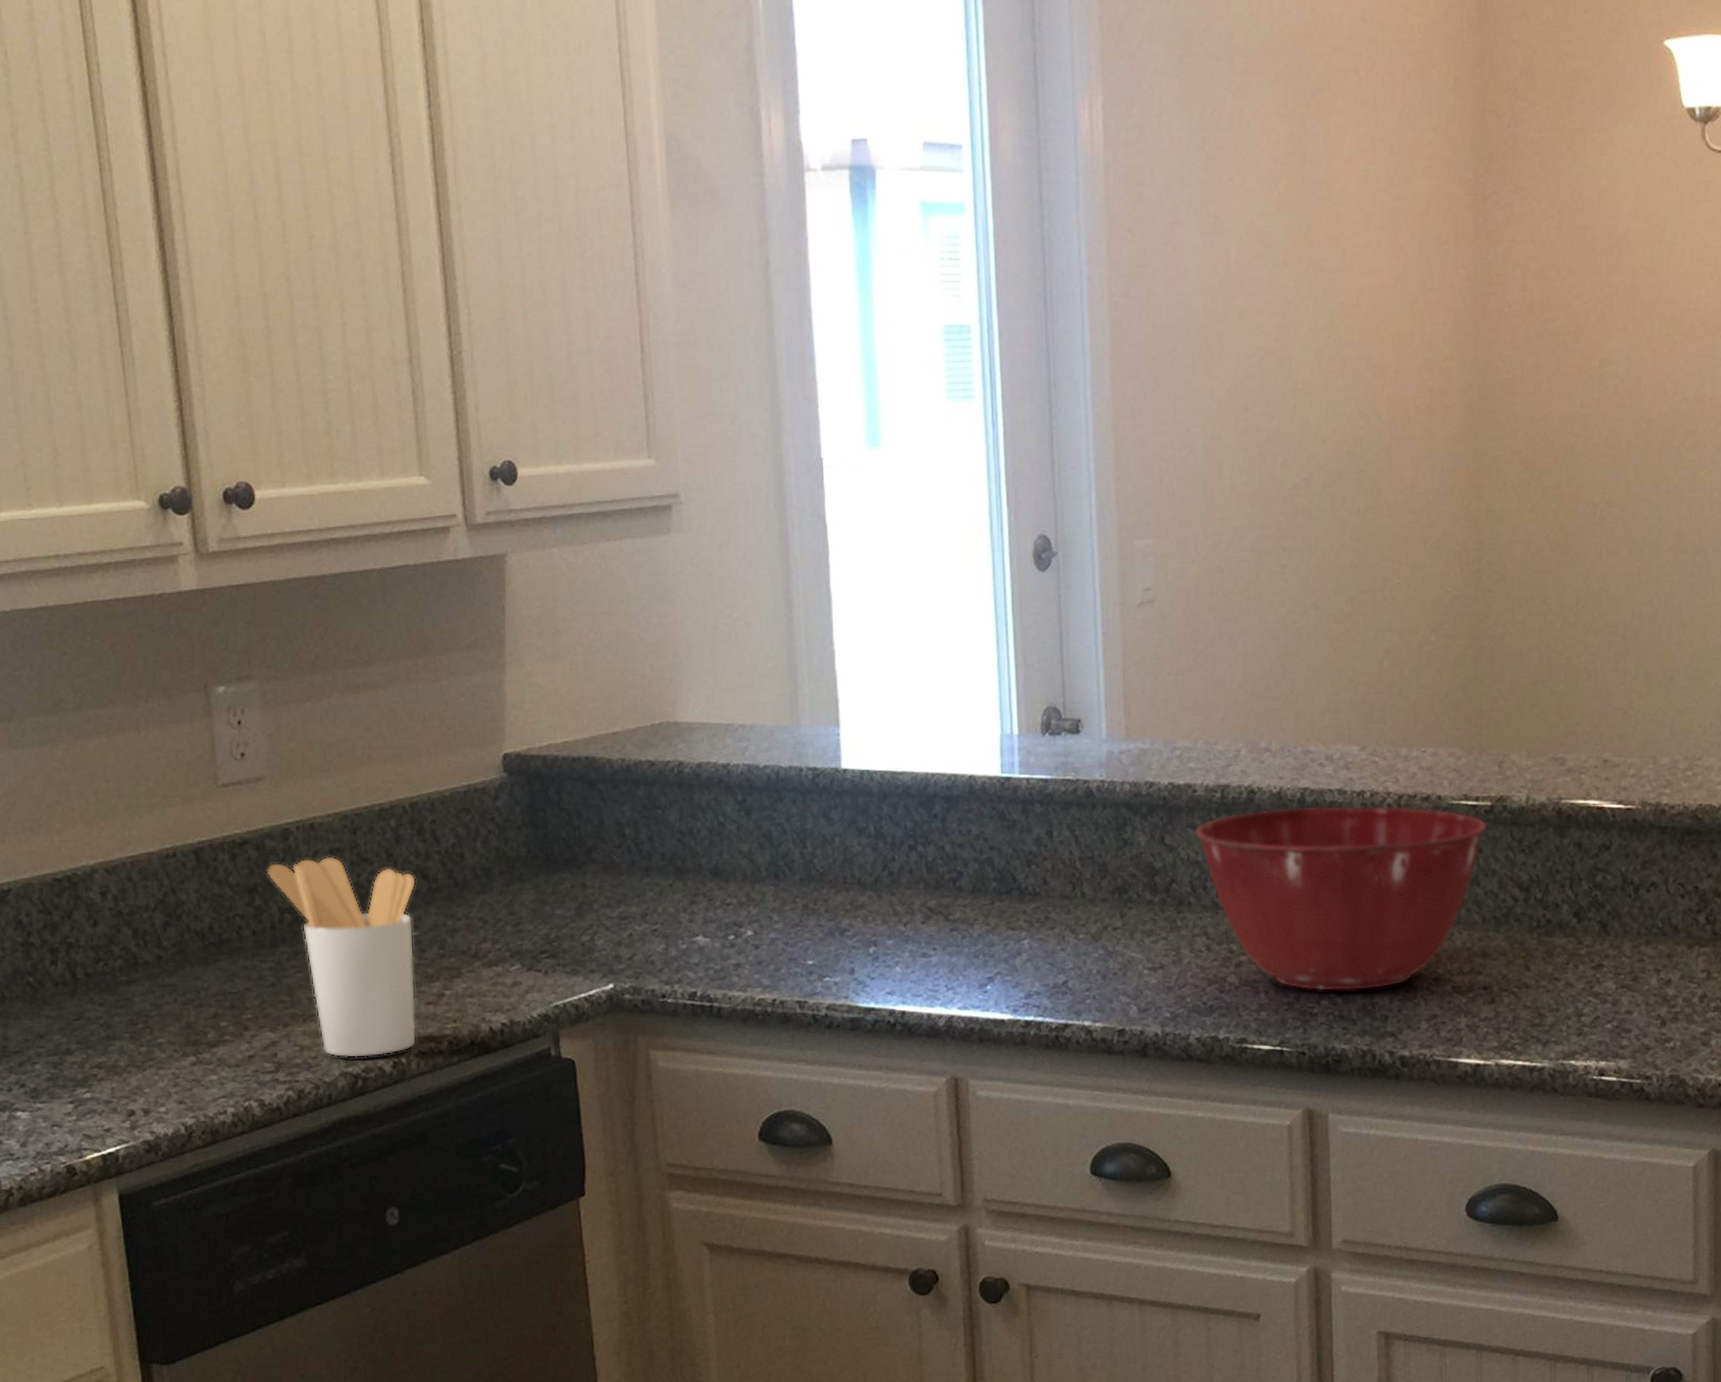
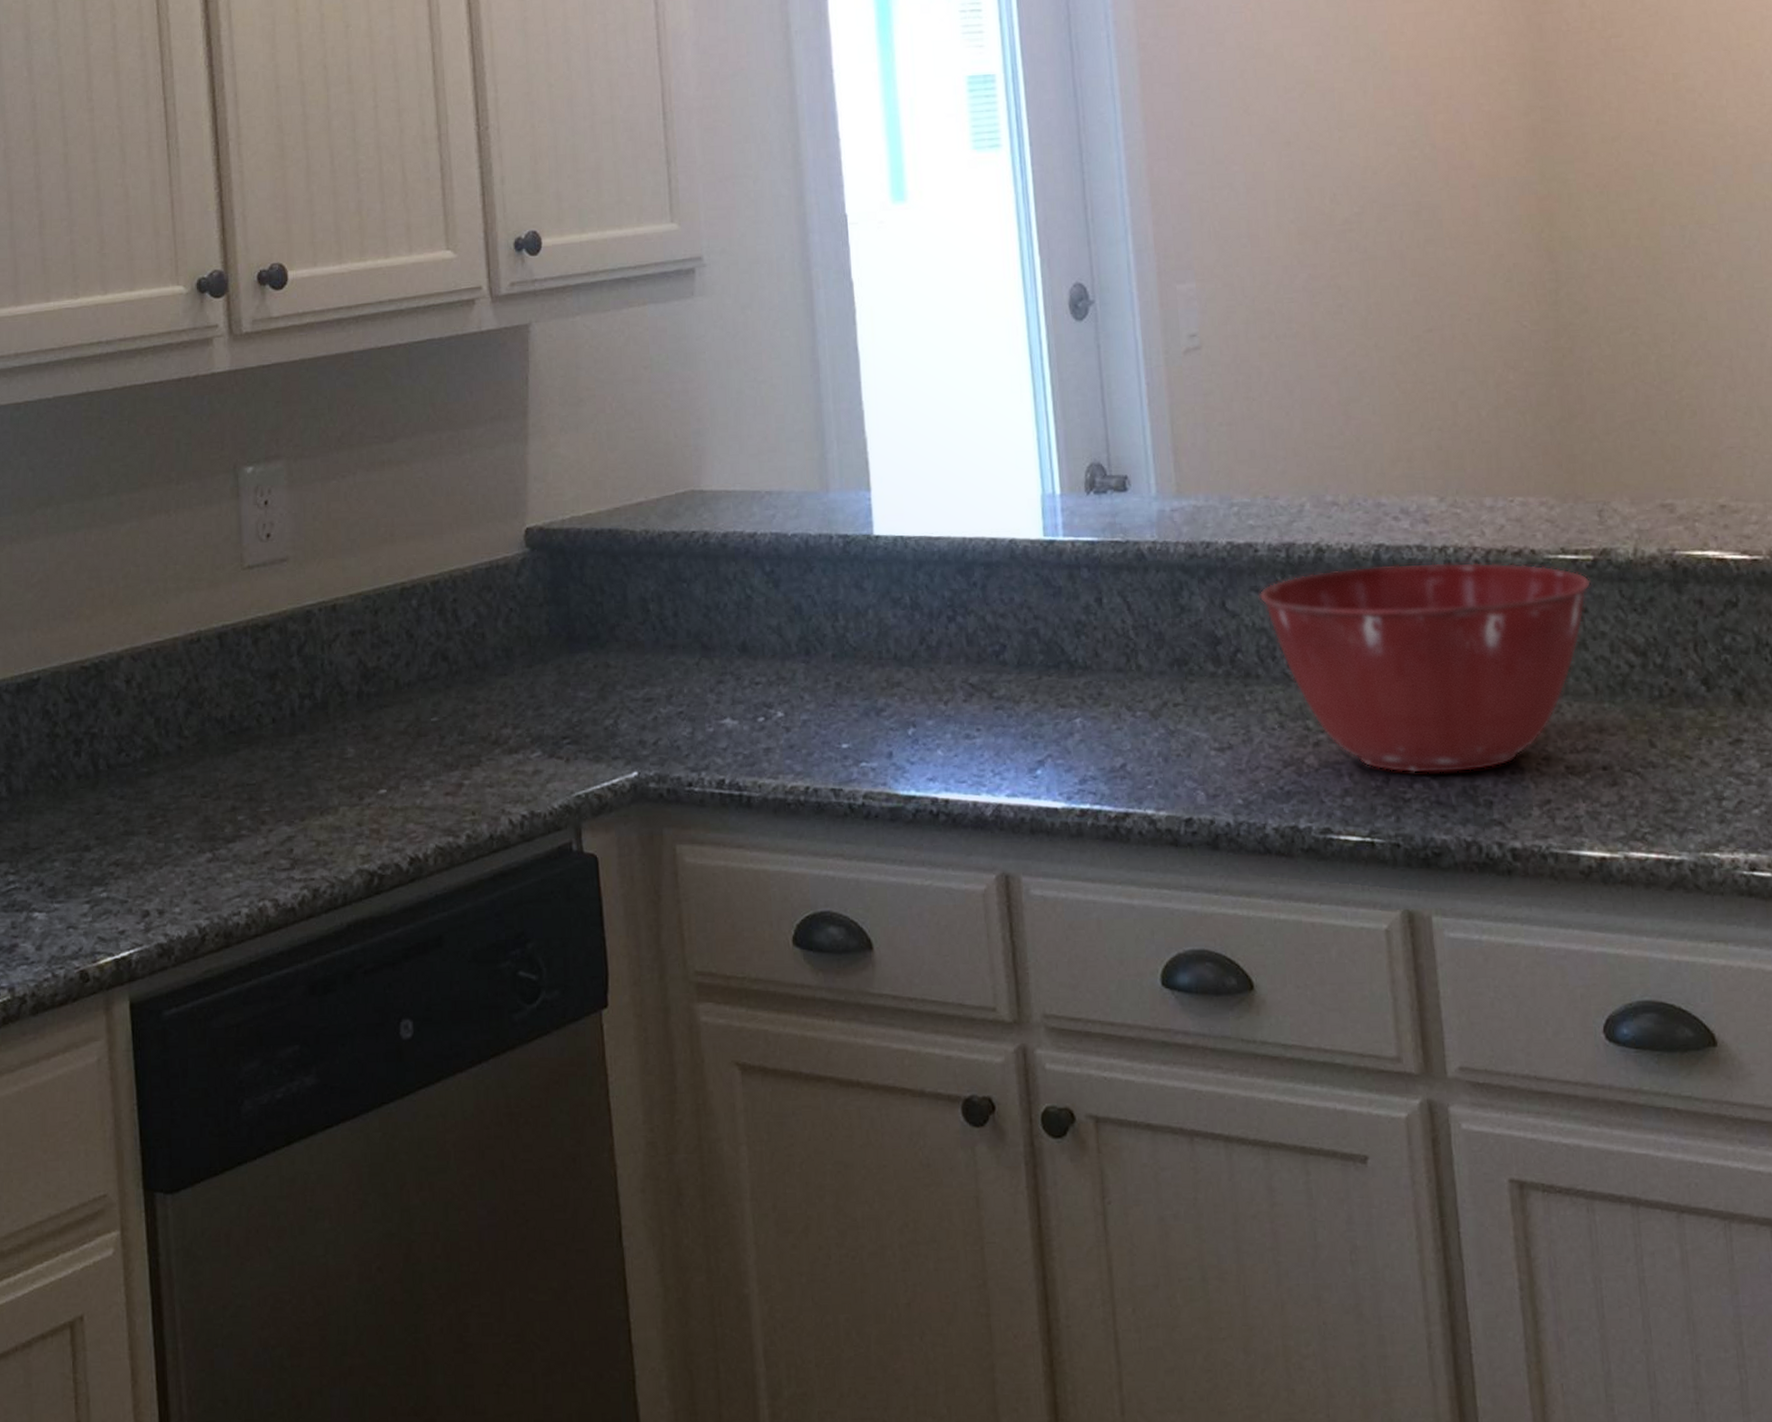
utensil holder: present [266,856,417,1058] -> none [288,639,437,854]

